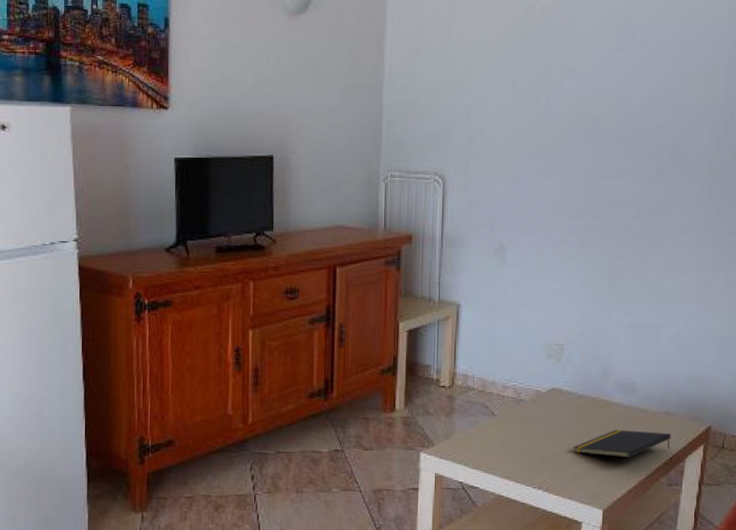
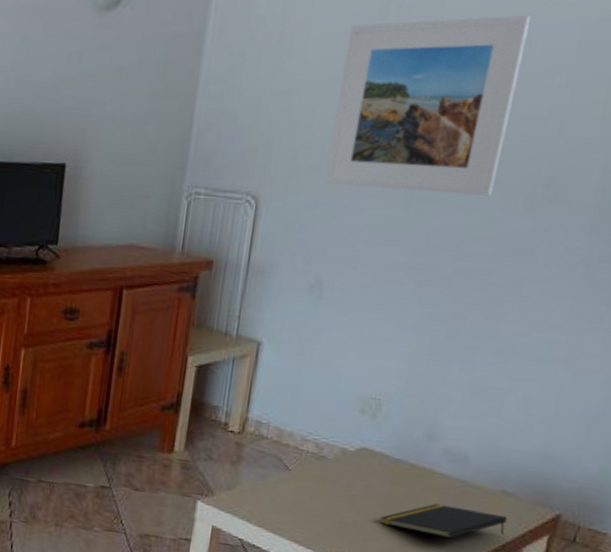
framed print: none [497,12,644,164] -> present [323,15,532,196]

